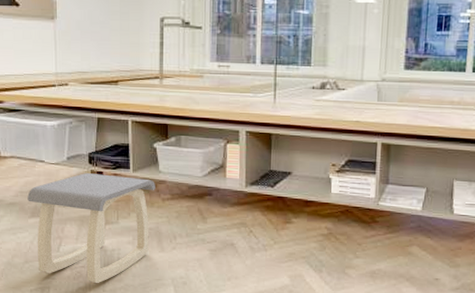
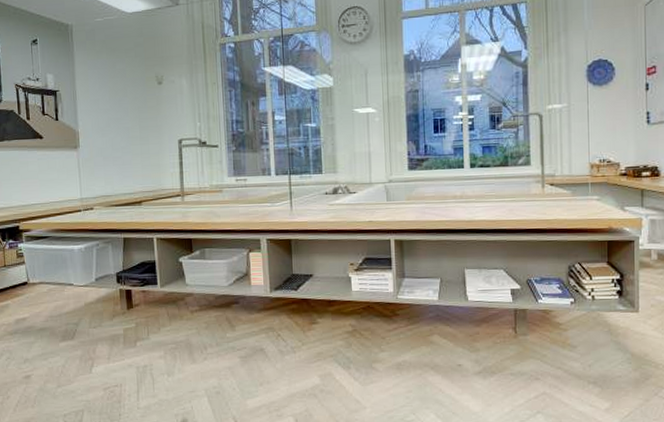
stool: present [27,172,155,284] -> none [57,291,183,402]

